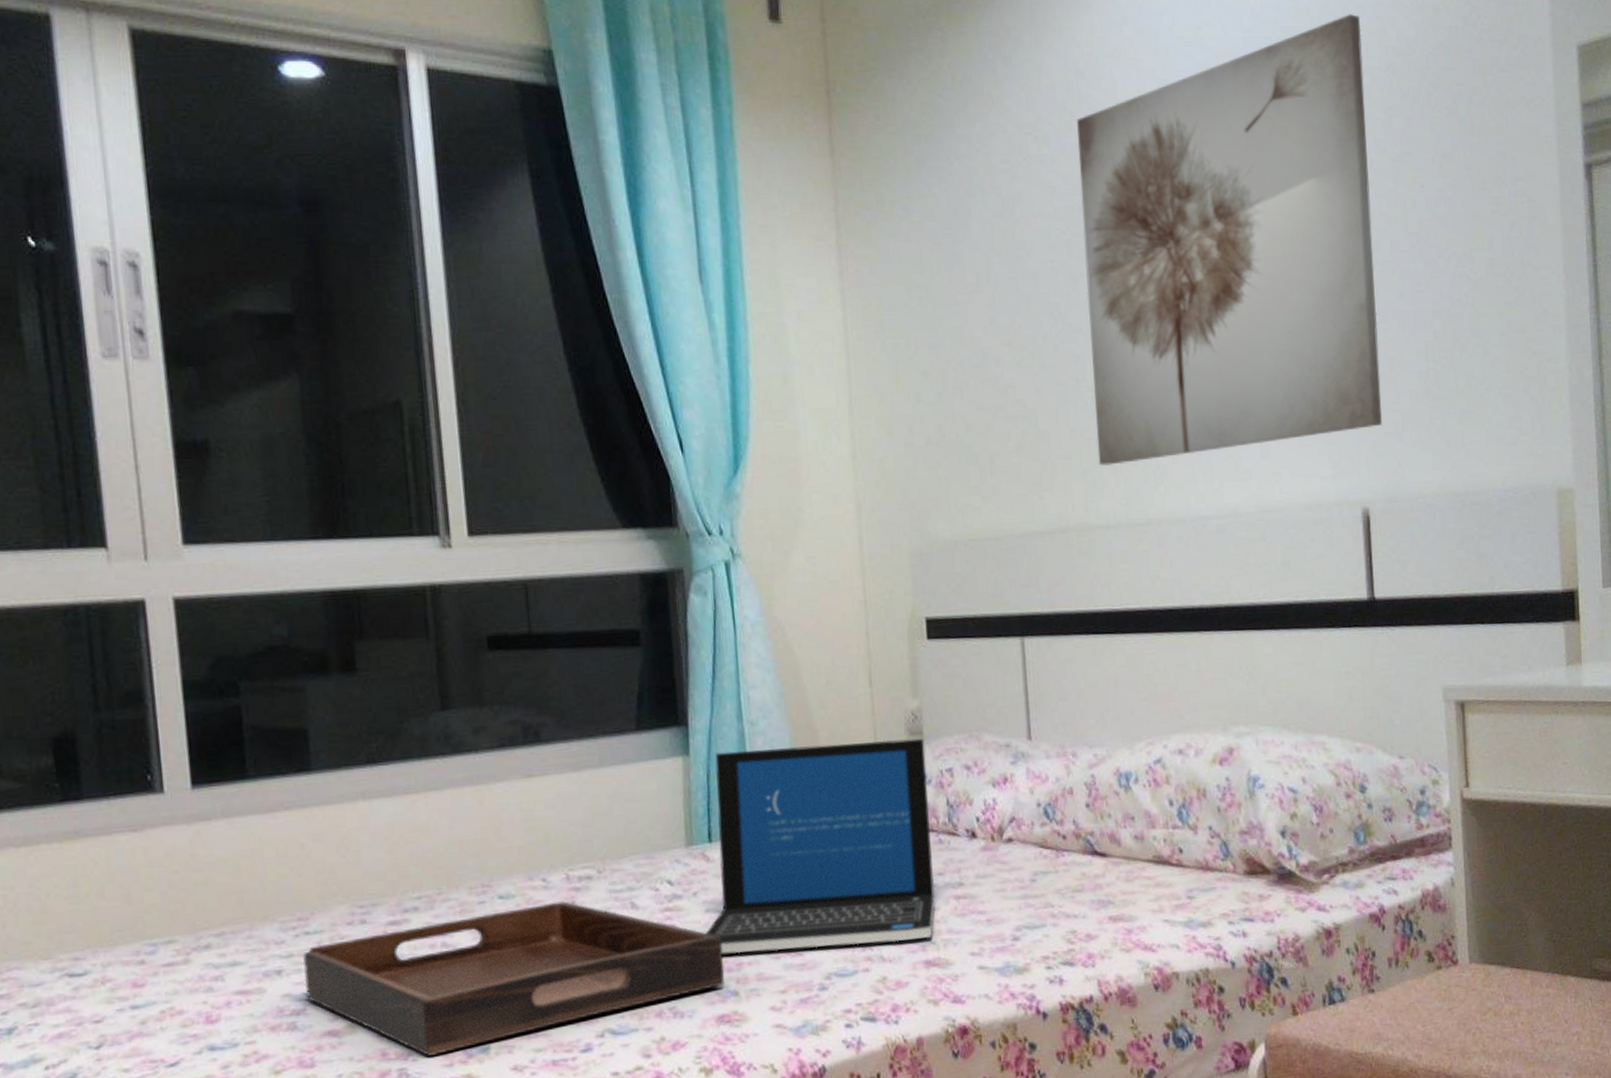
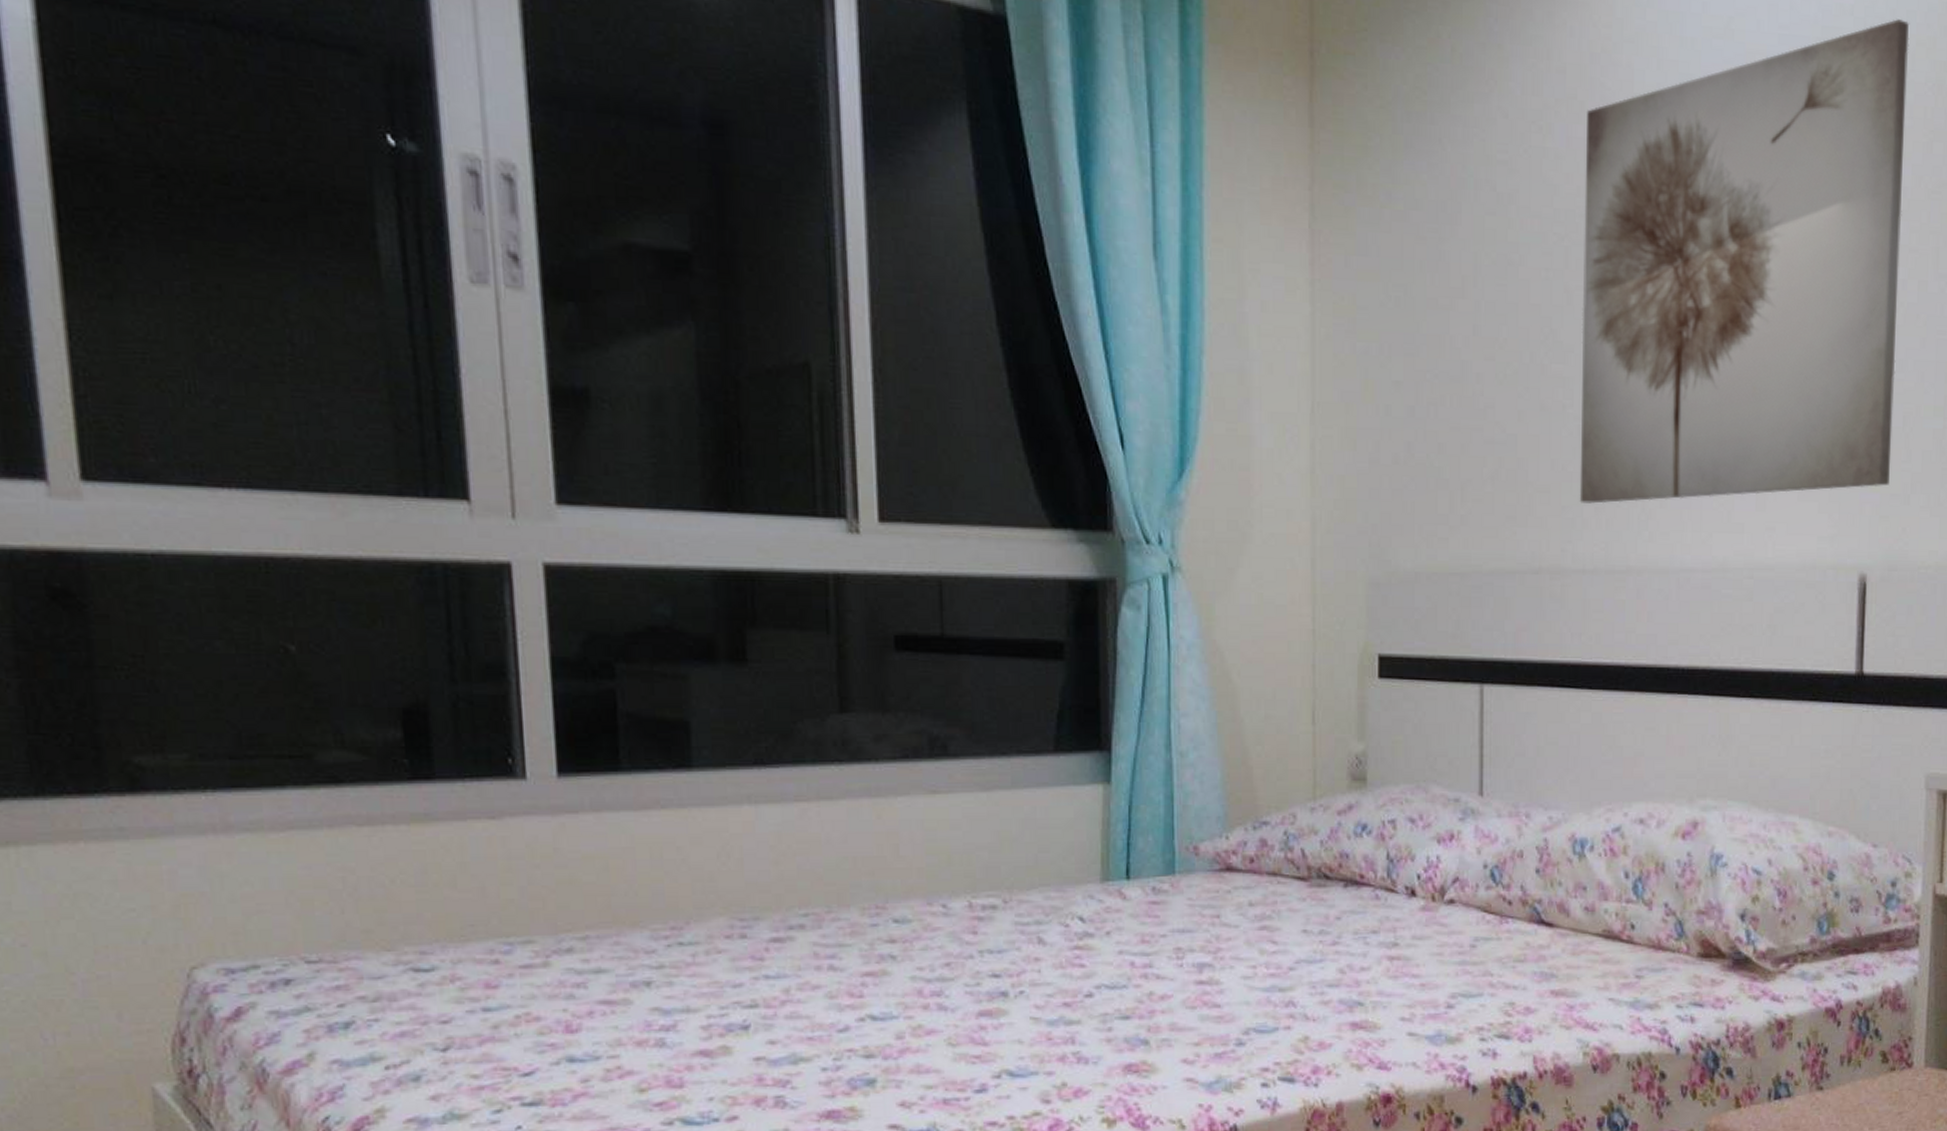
serving tray: present [302,901,726,1056] -> none [674,930,1135,1085]
laptop: present [706,738,936,954] -> none [1118,783,1368,1001]

